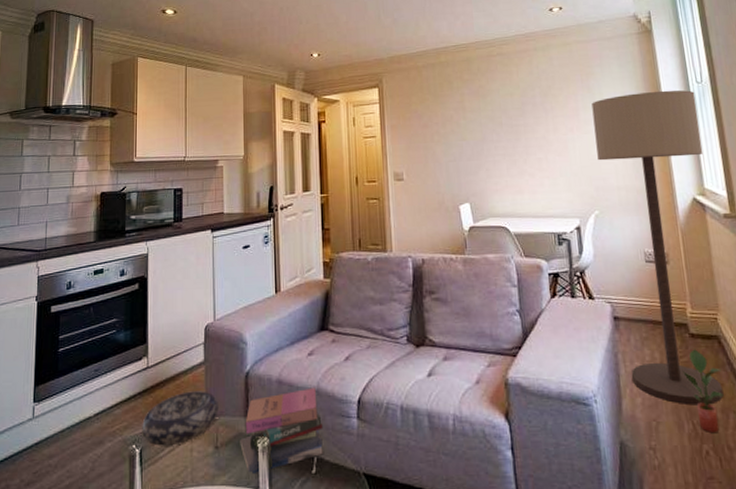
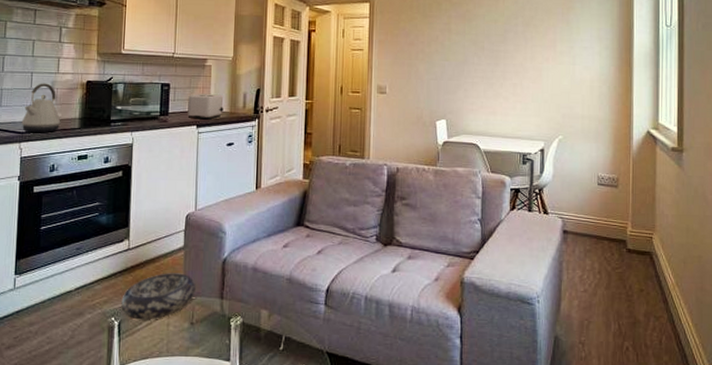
kettle: none [38,198,77,250] -> present [21,83,61,133]
toaster: none [201,195,237,223] -> present [187,94,224,120]
books: present [240,387,323,473] -> none [214,276,293,347]
floor lamp: present [591,90,724,405] -> none [568,30,663,309]
potted plant: present [683,349,724,432] -> none [617,262,648,332]

